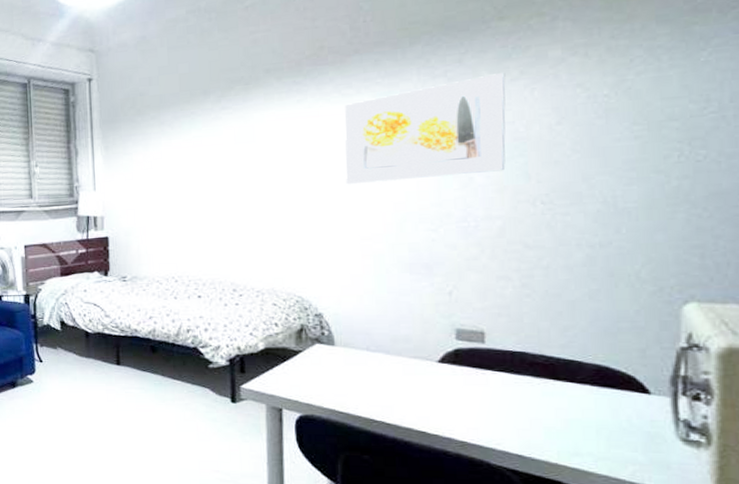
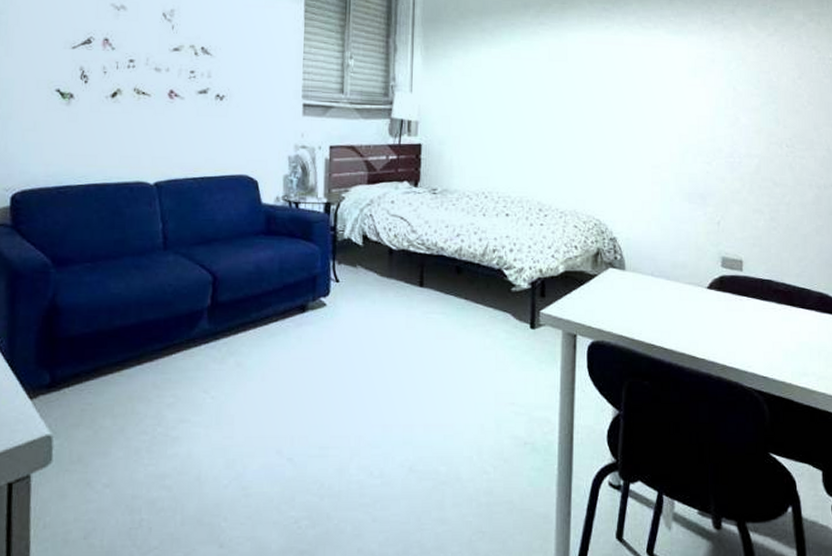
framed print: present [344,73,506,185] -> none [642,28,765,114]

